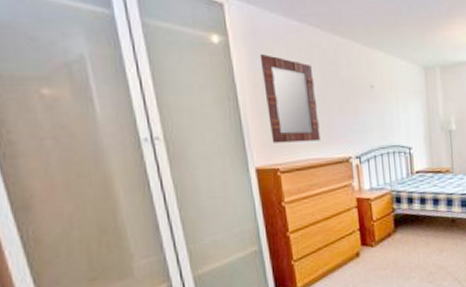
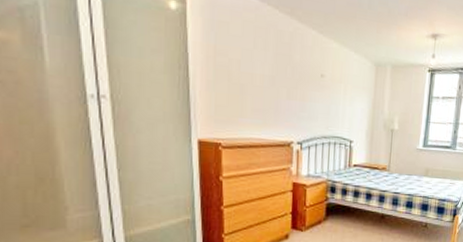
home mirror: present [259,54,320,143] -> none [215,27,267,122]

